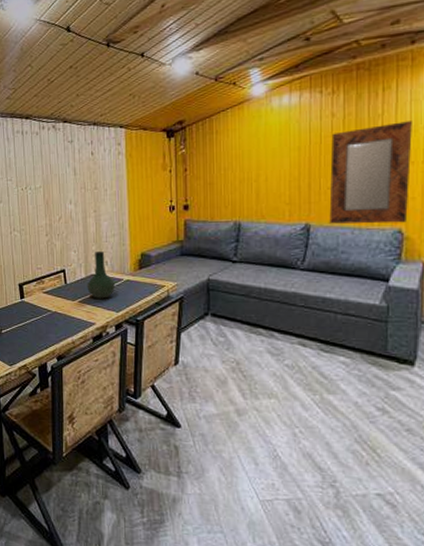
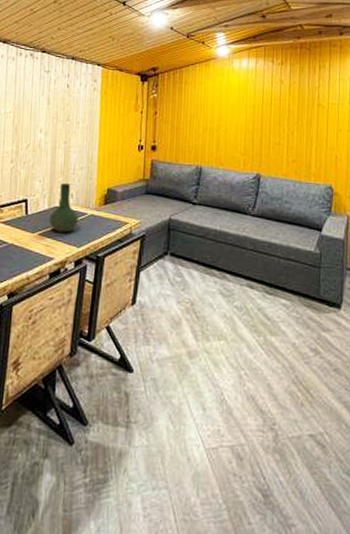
home mirror: present [329,121,412,224] -> none [276,95,340,180]

